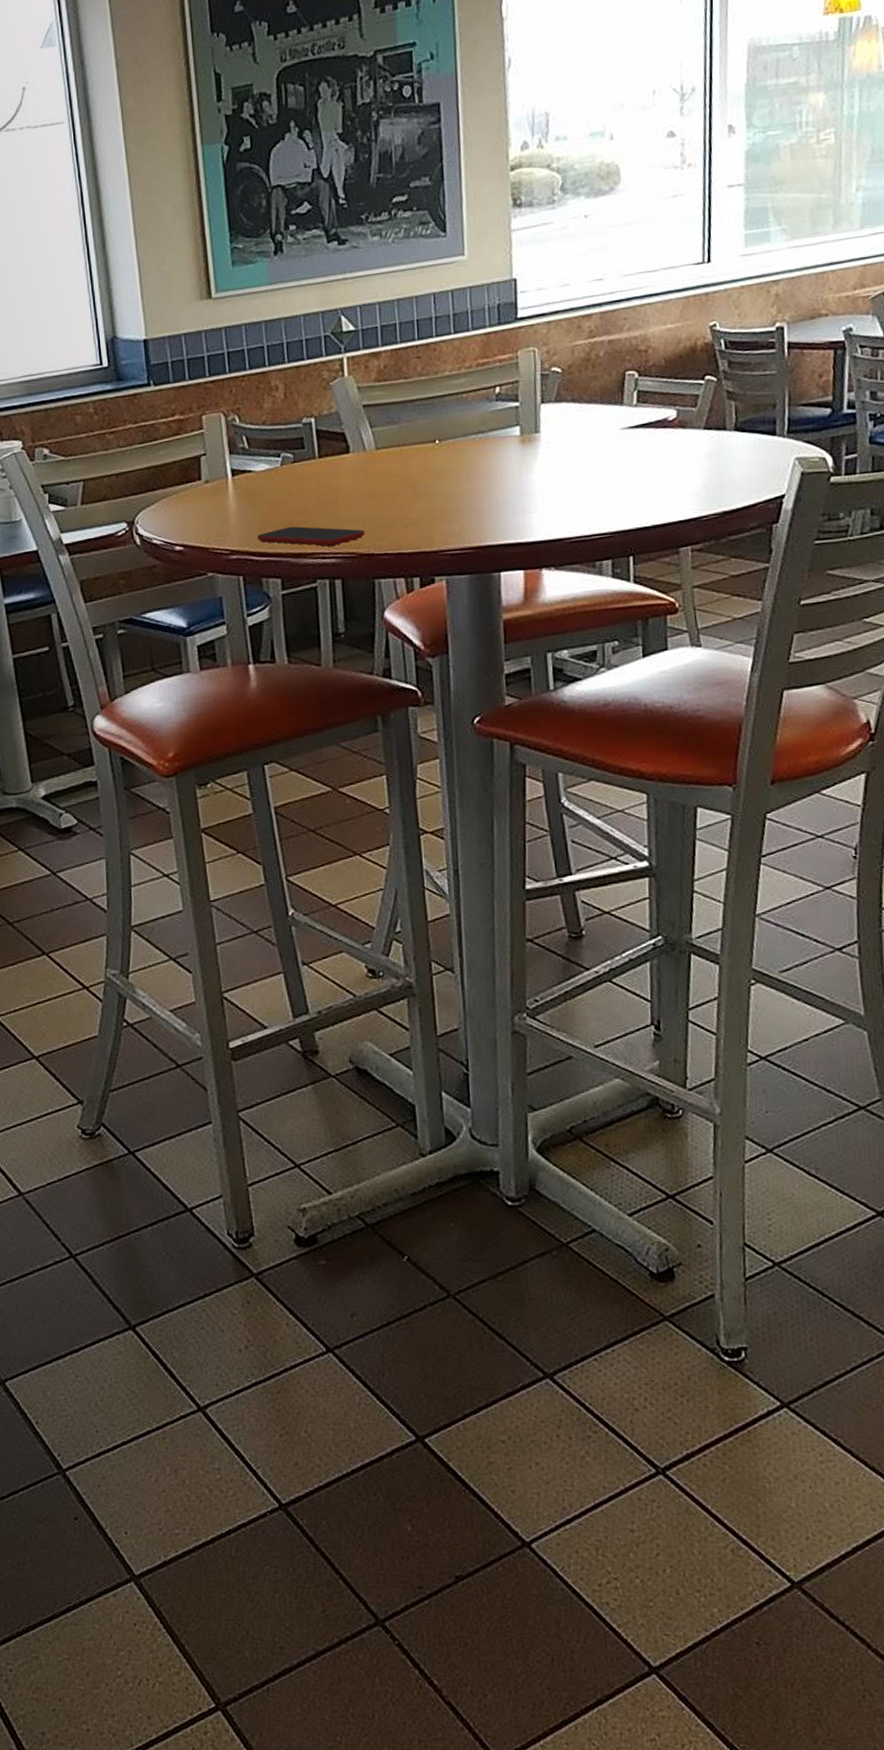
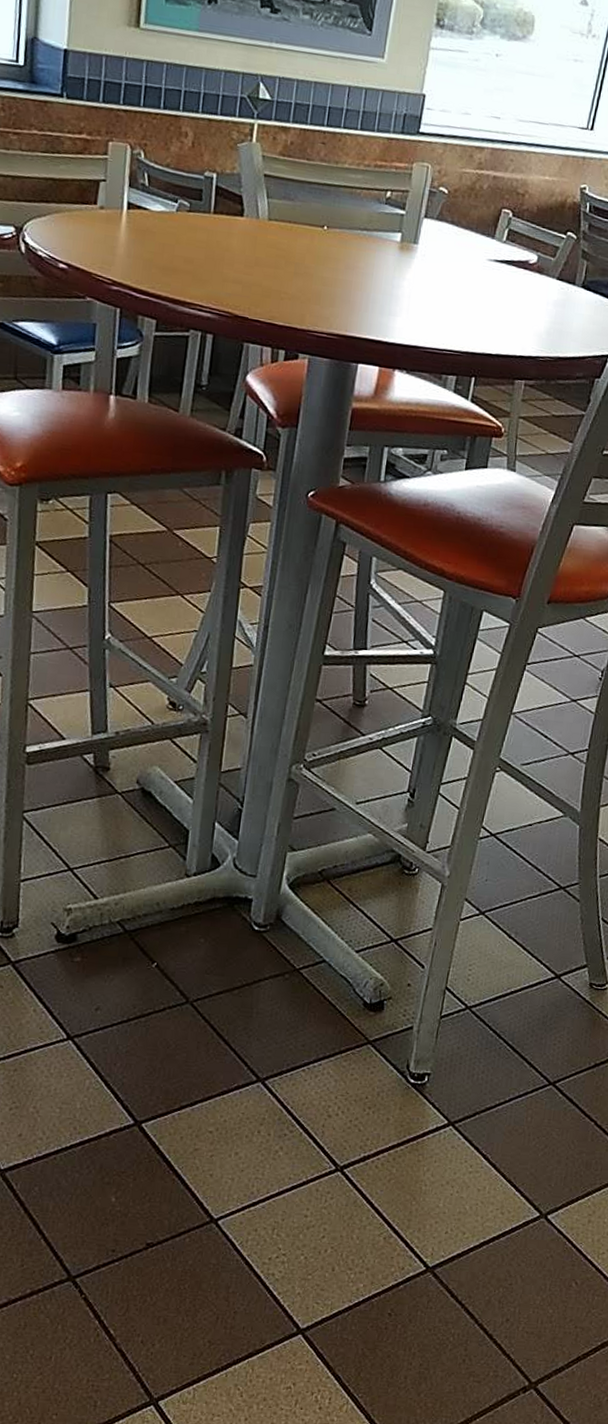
smartphone: present [256,526,365,546] -> none [140,271,244,302]

